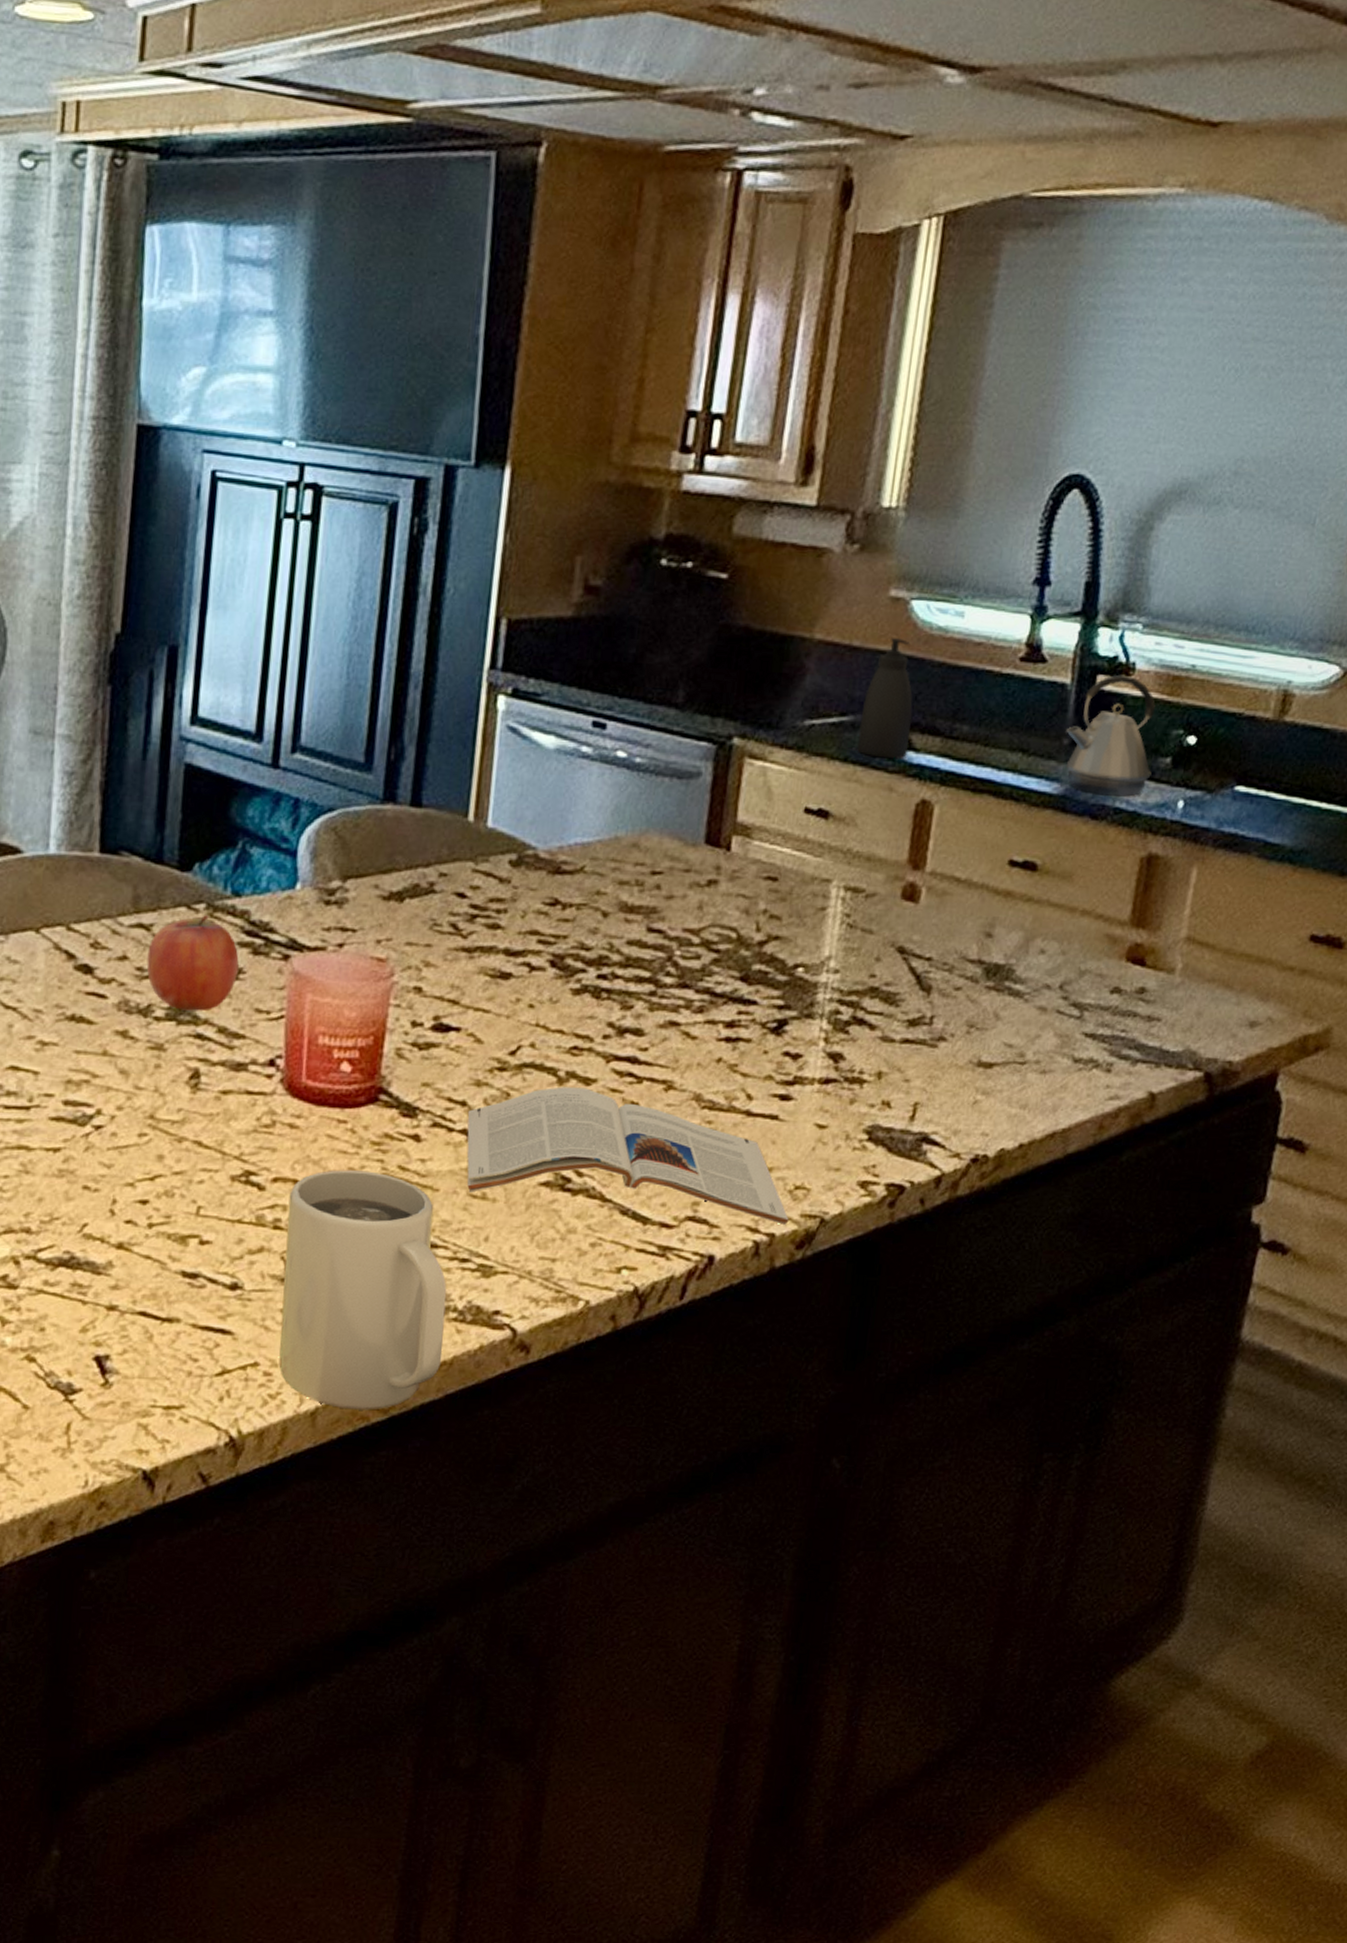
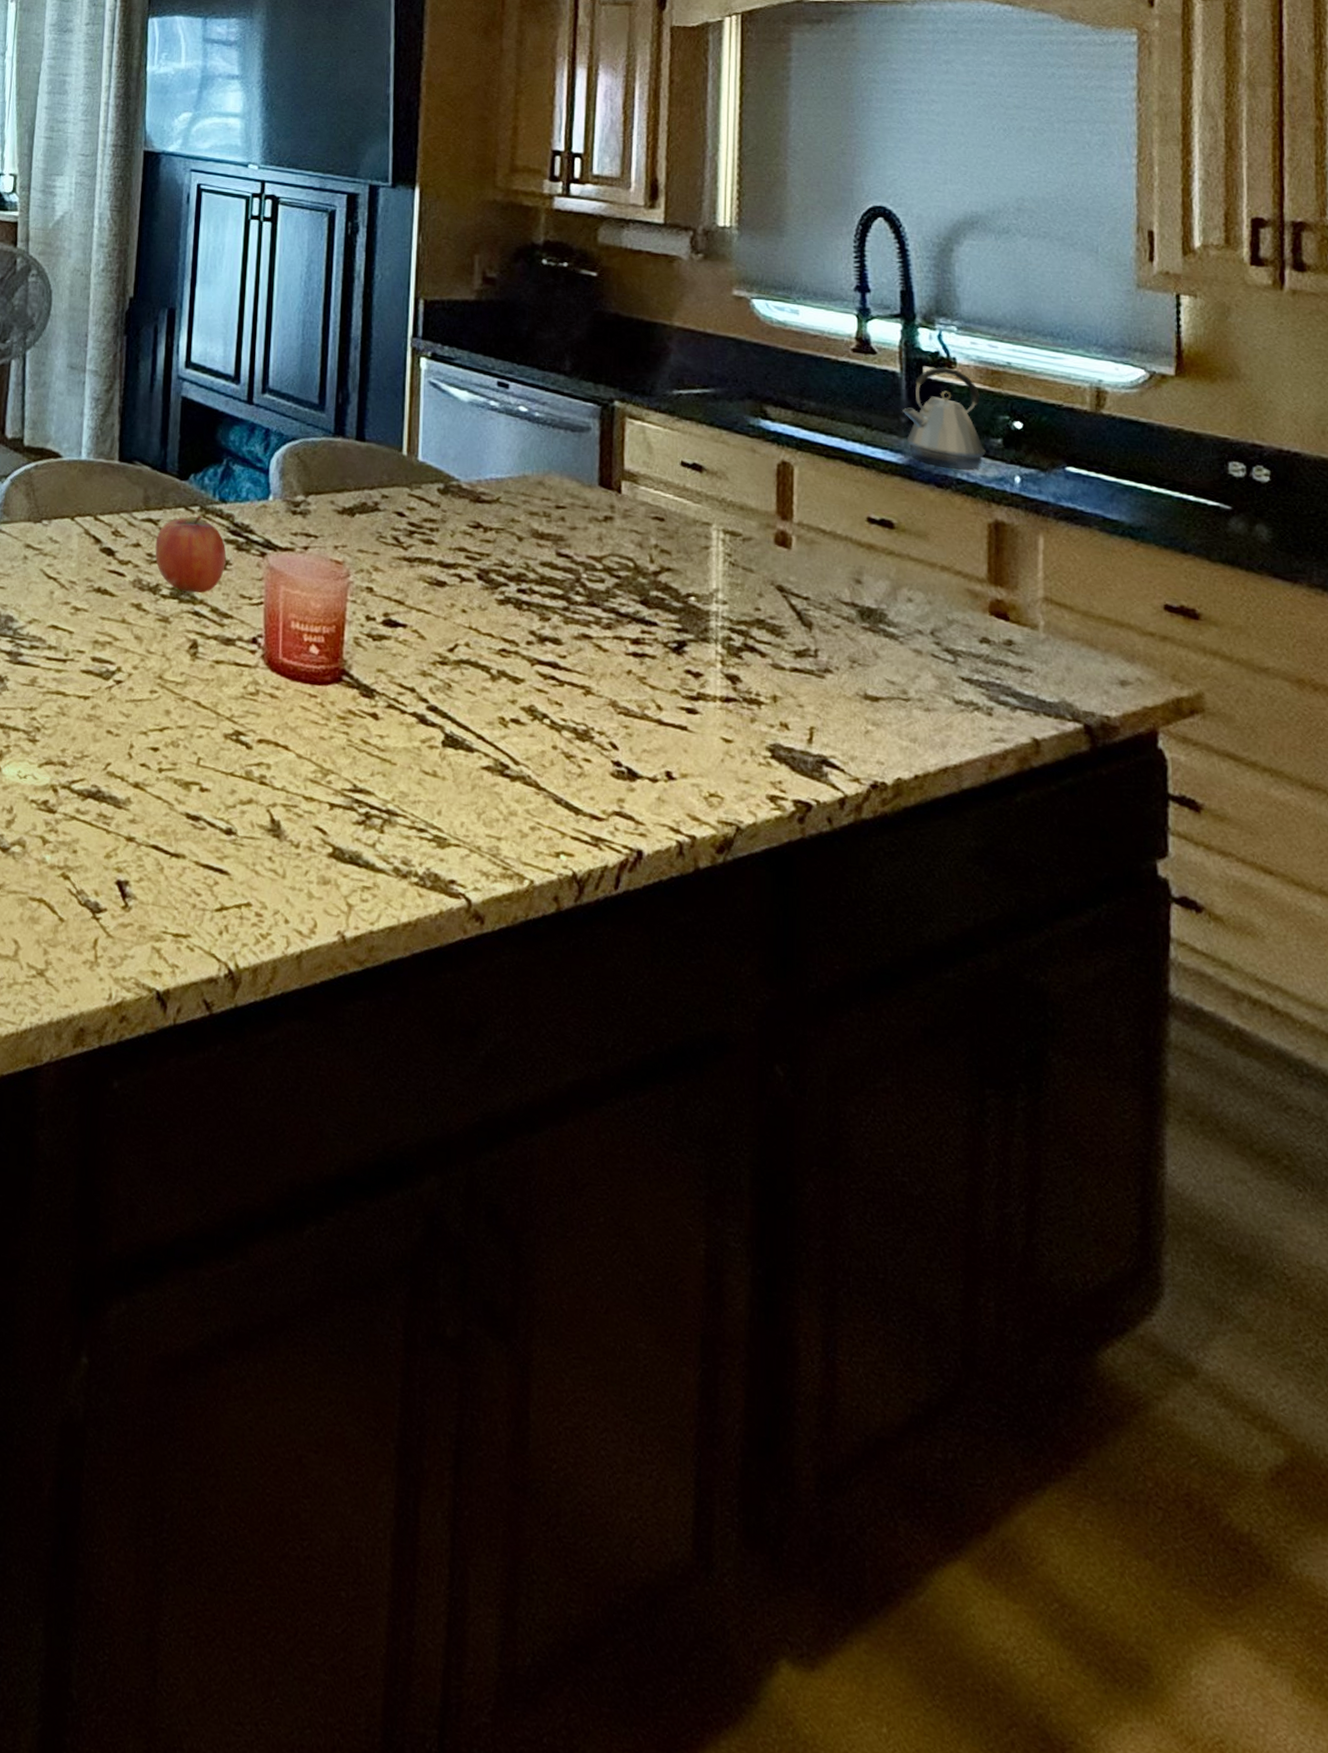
mug: present [278,1169,447,1410] -> none [268,737,408,961]
magazine: present [467,1087,789,1226] -> none [416,683,707,830]
soap dispenser: present [857,638,912,759] -> none [720,328,764,426]

